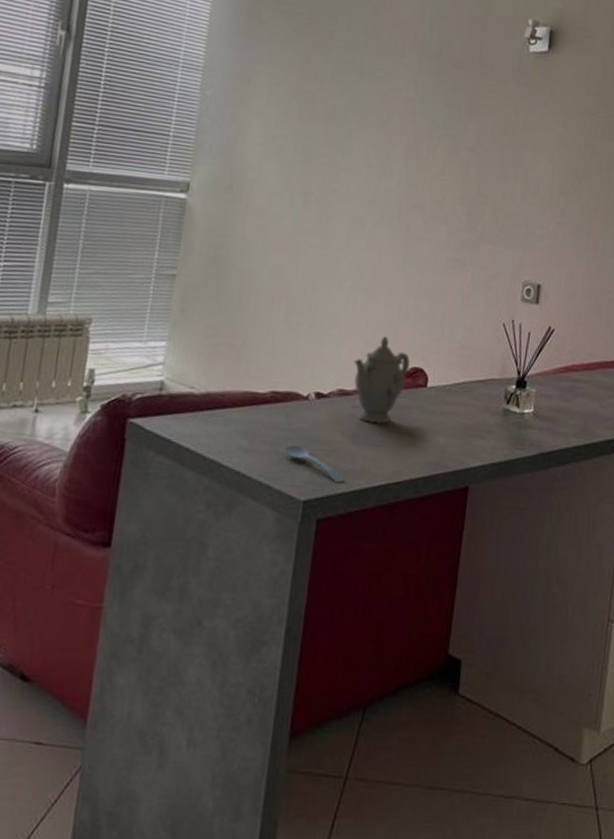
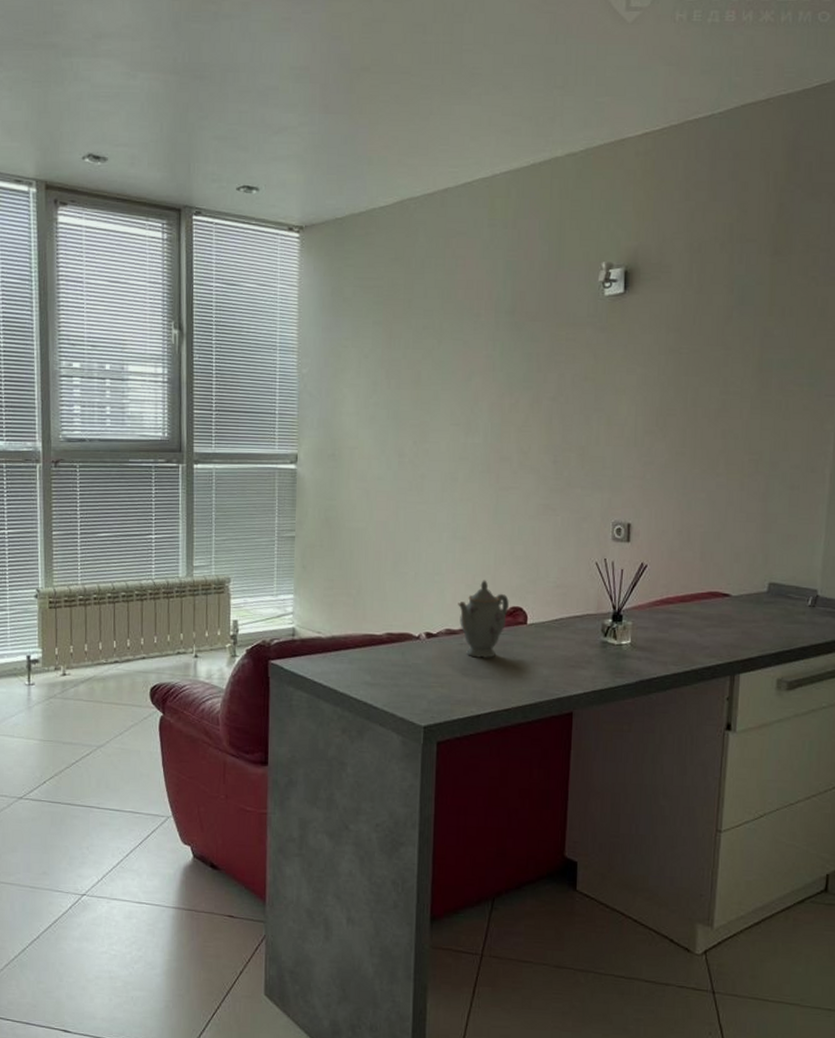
spoon: present [284,445,344,484] -> none [403,679,458,711]

